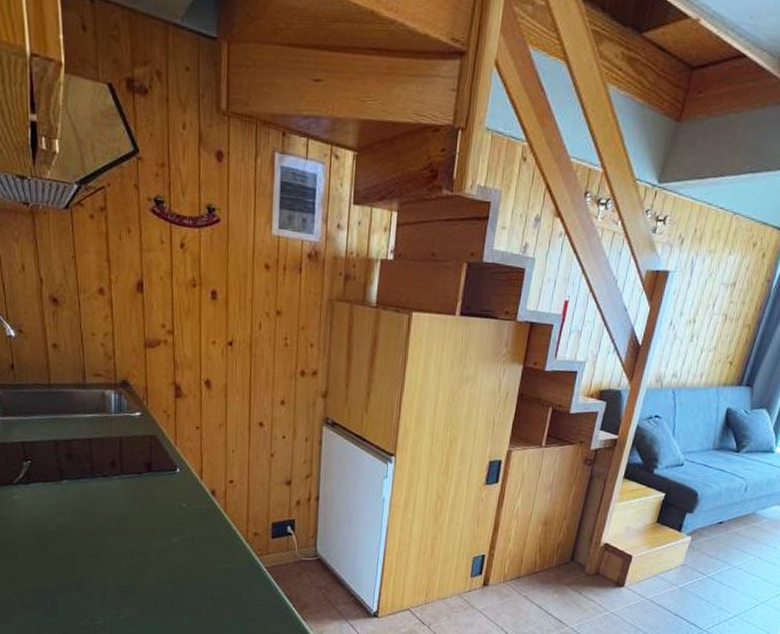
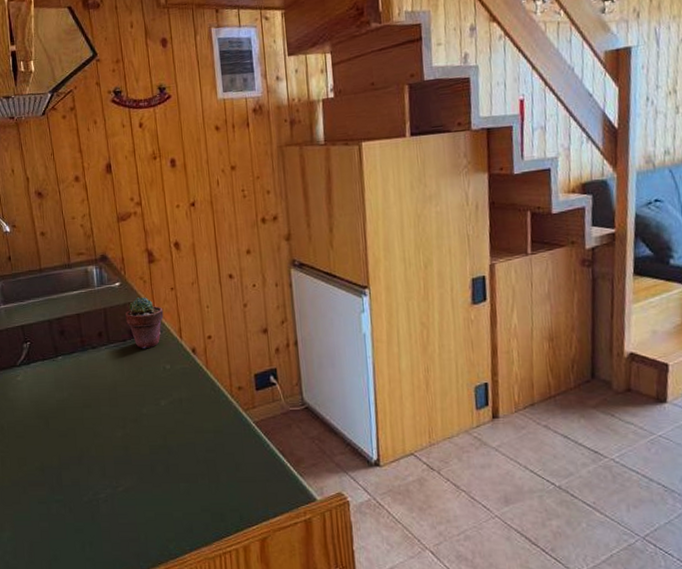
potted succulent: none [144,431,185,485] -> present [126,297,164,349]

